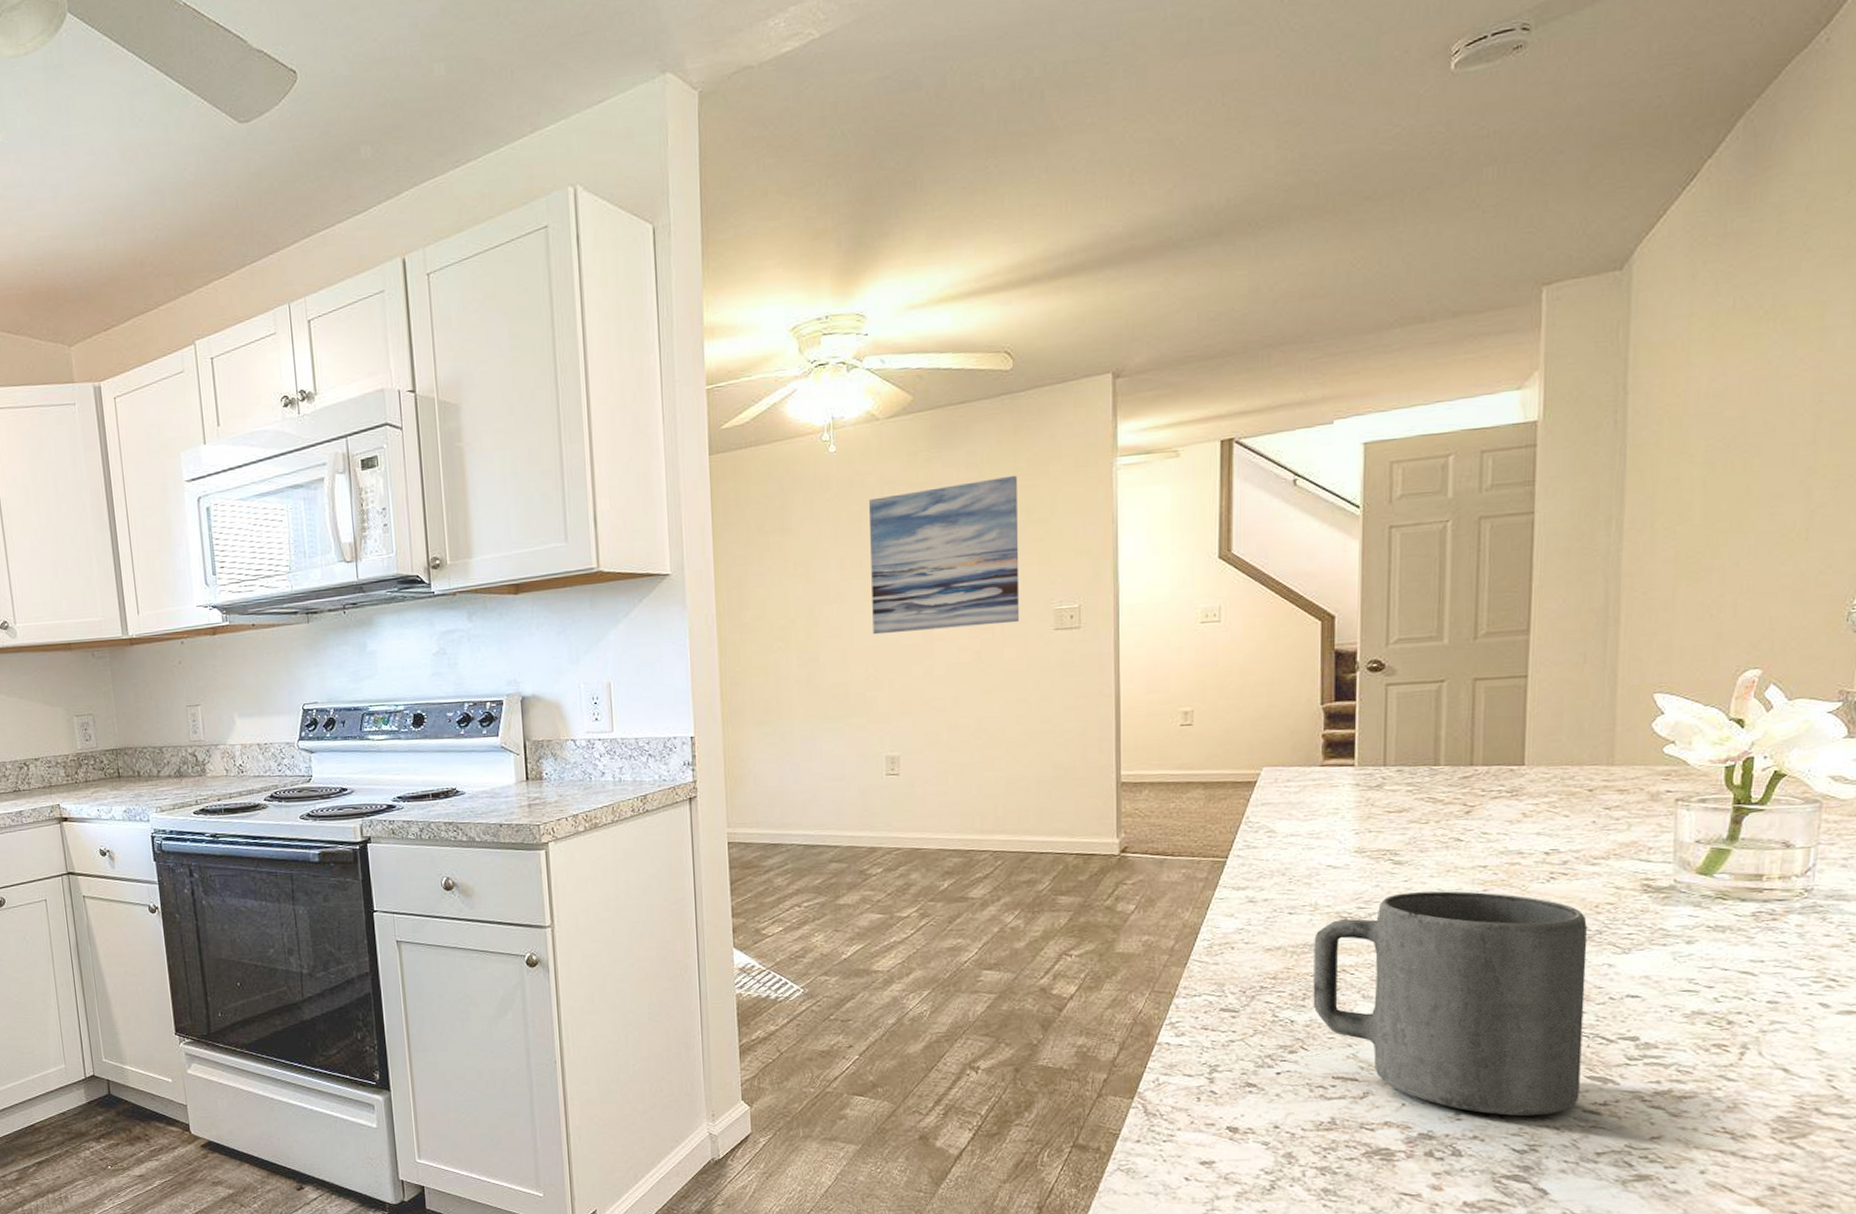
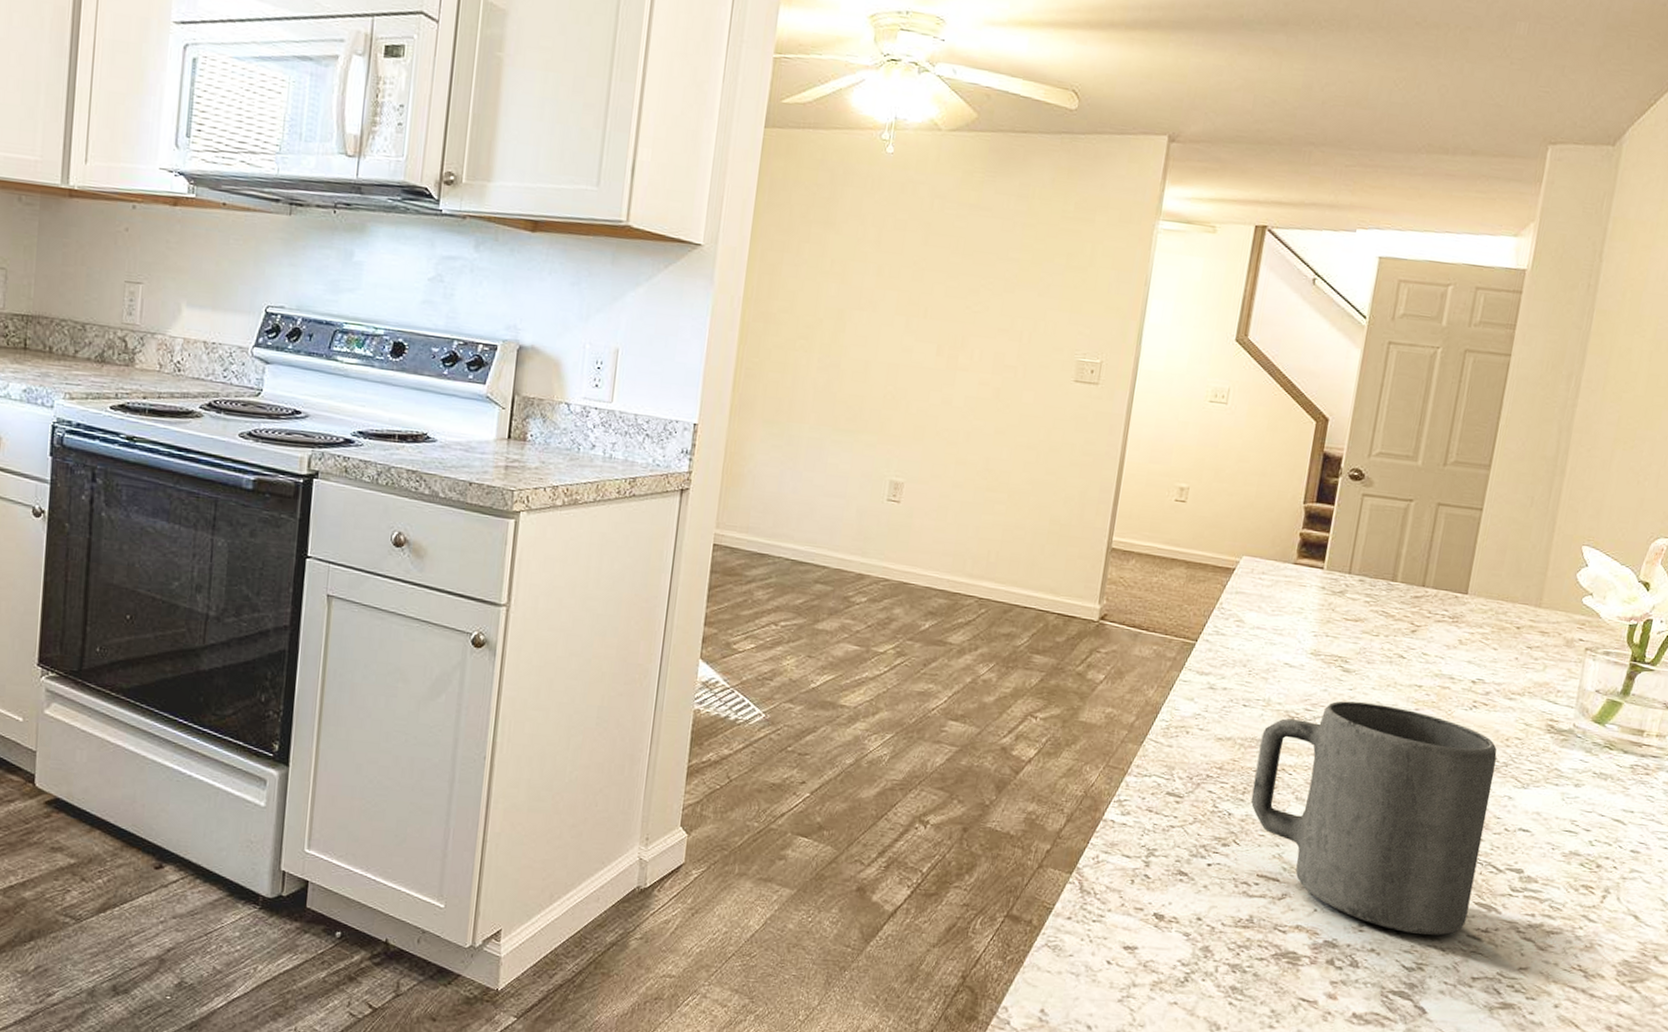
wall art: present [869,475,1020,635] -> none [899,210,1064,367]

